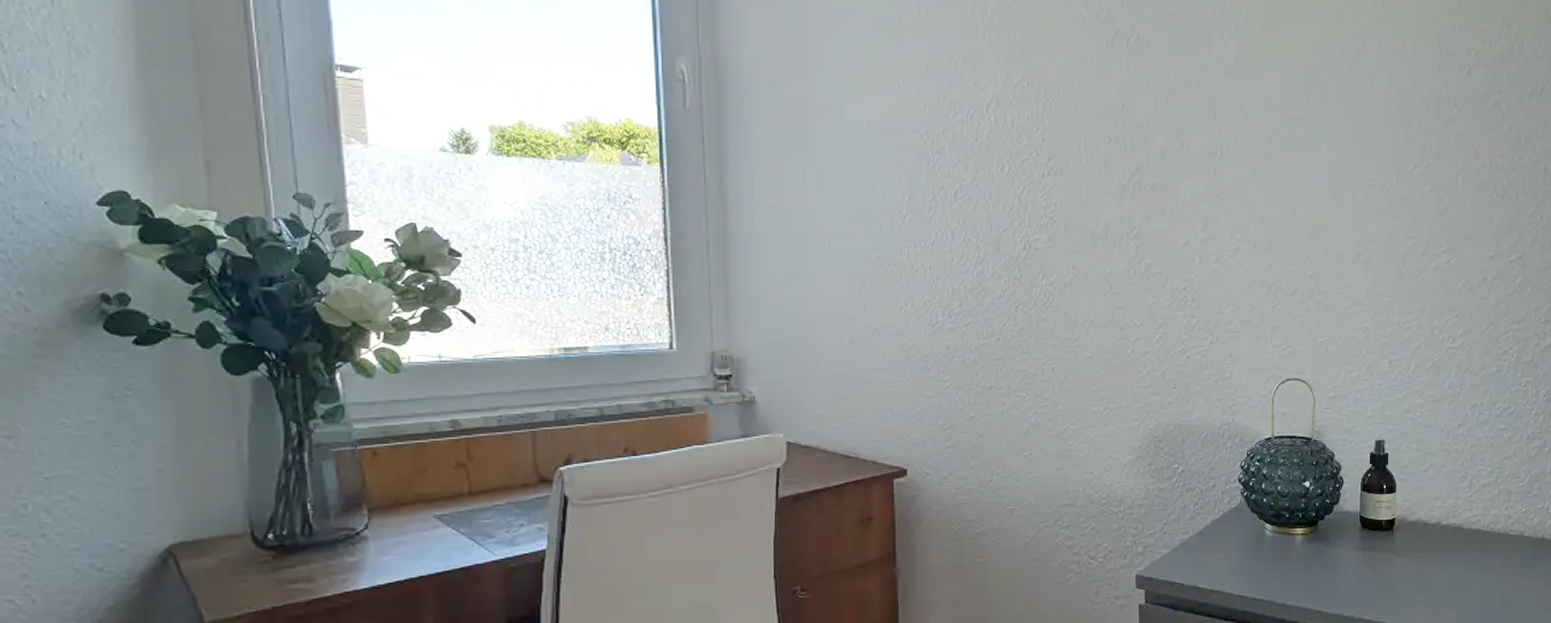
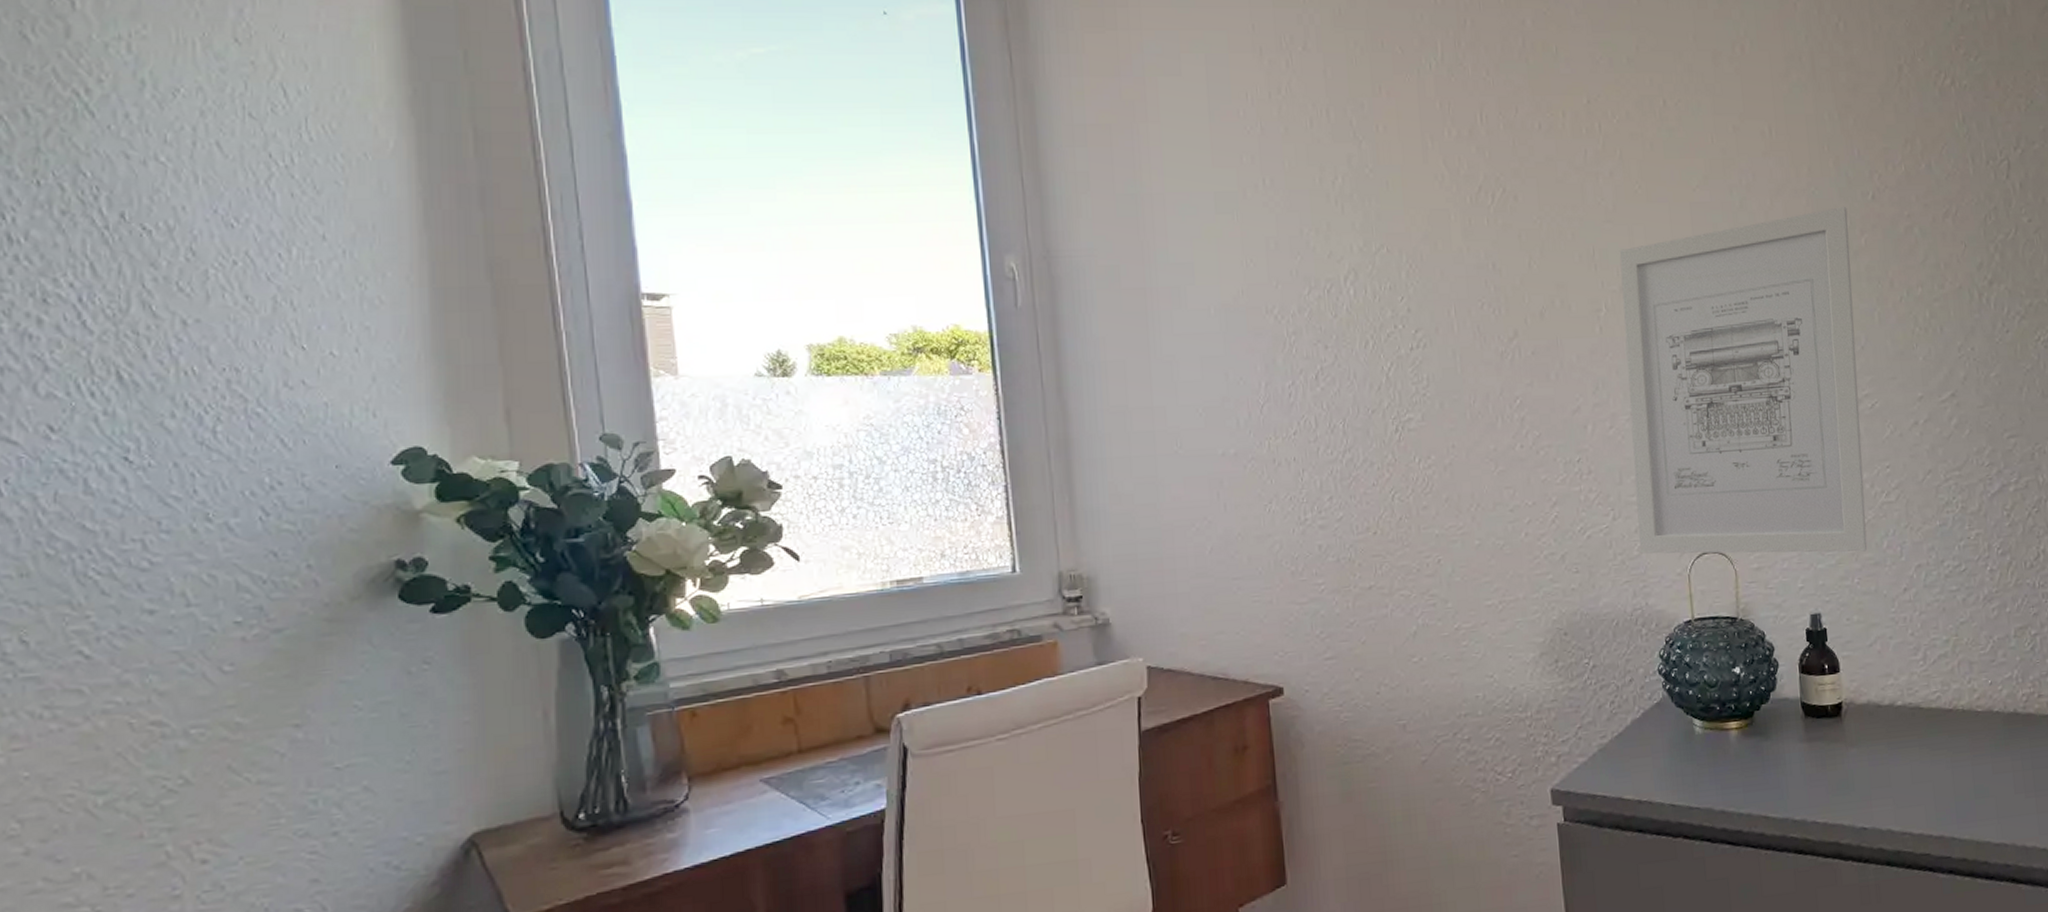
wall art: none [1231,78,1444,389] -> present [1619,206,1868,554]

